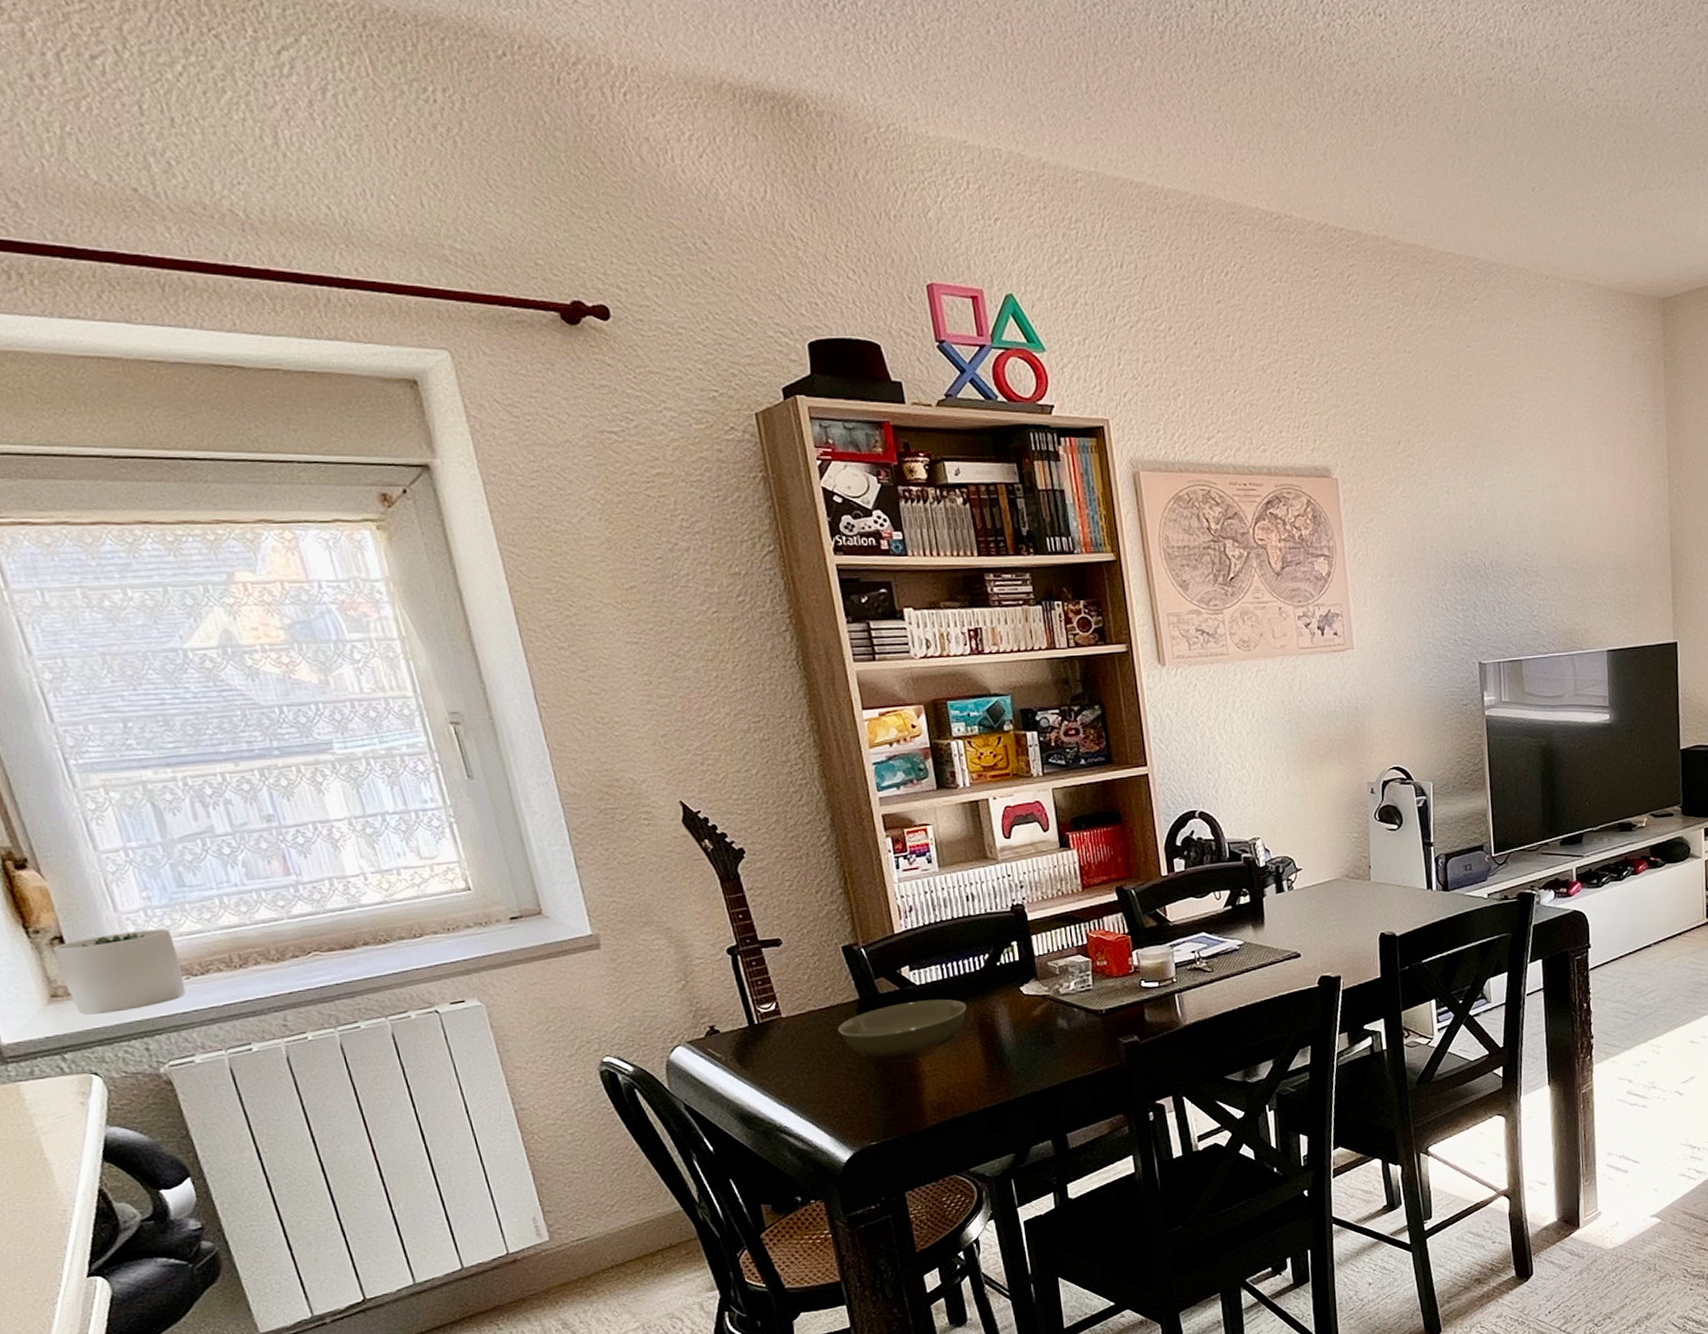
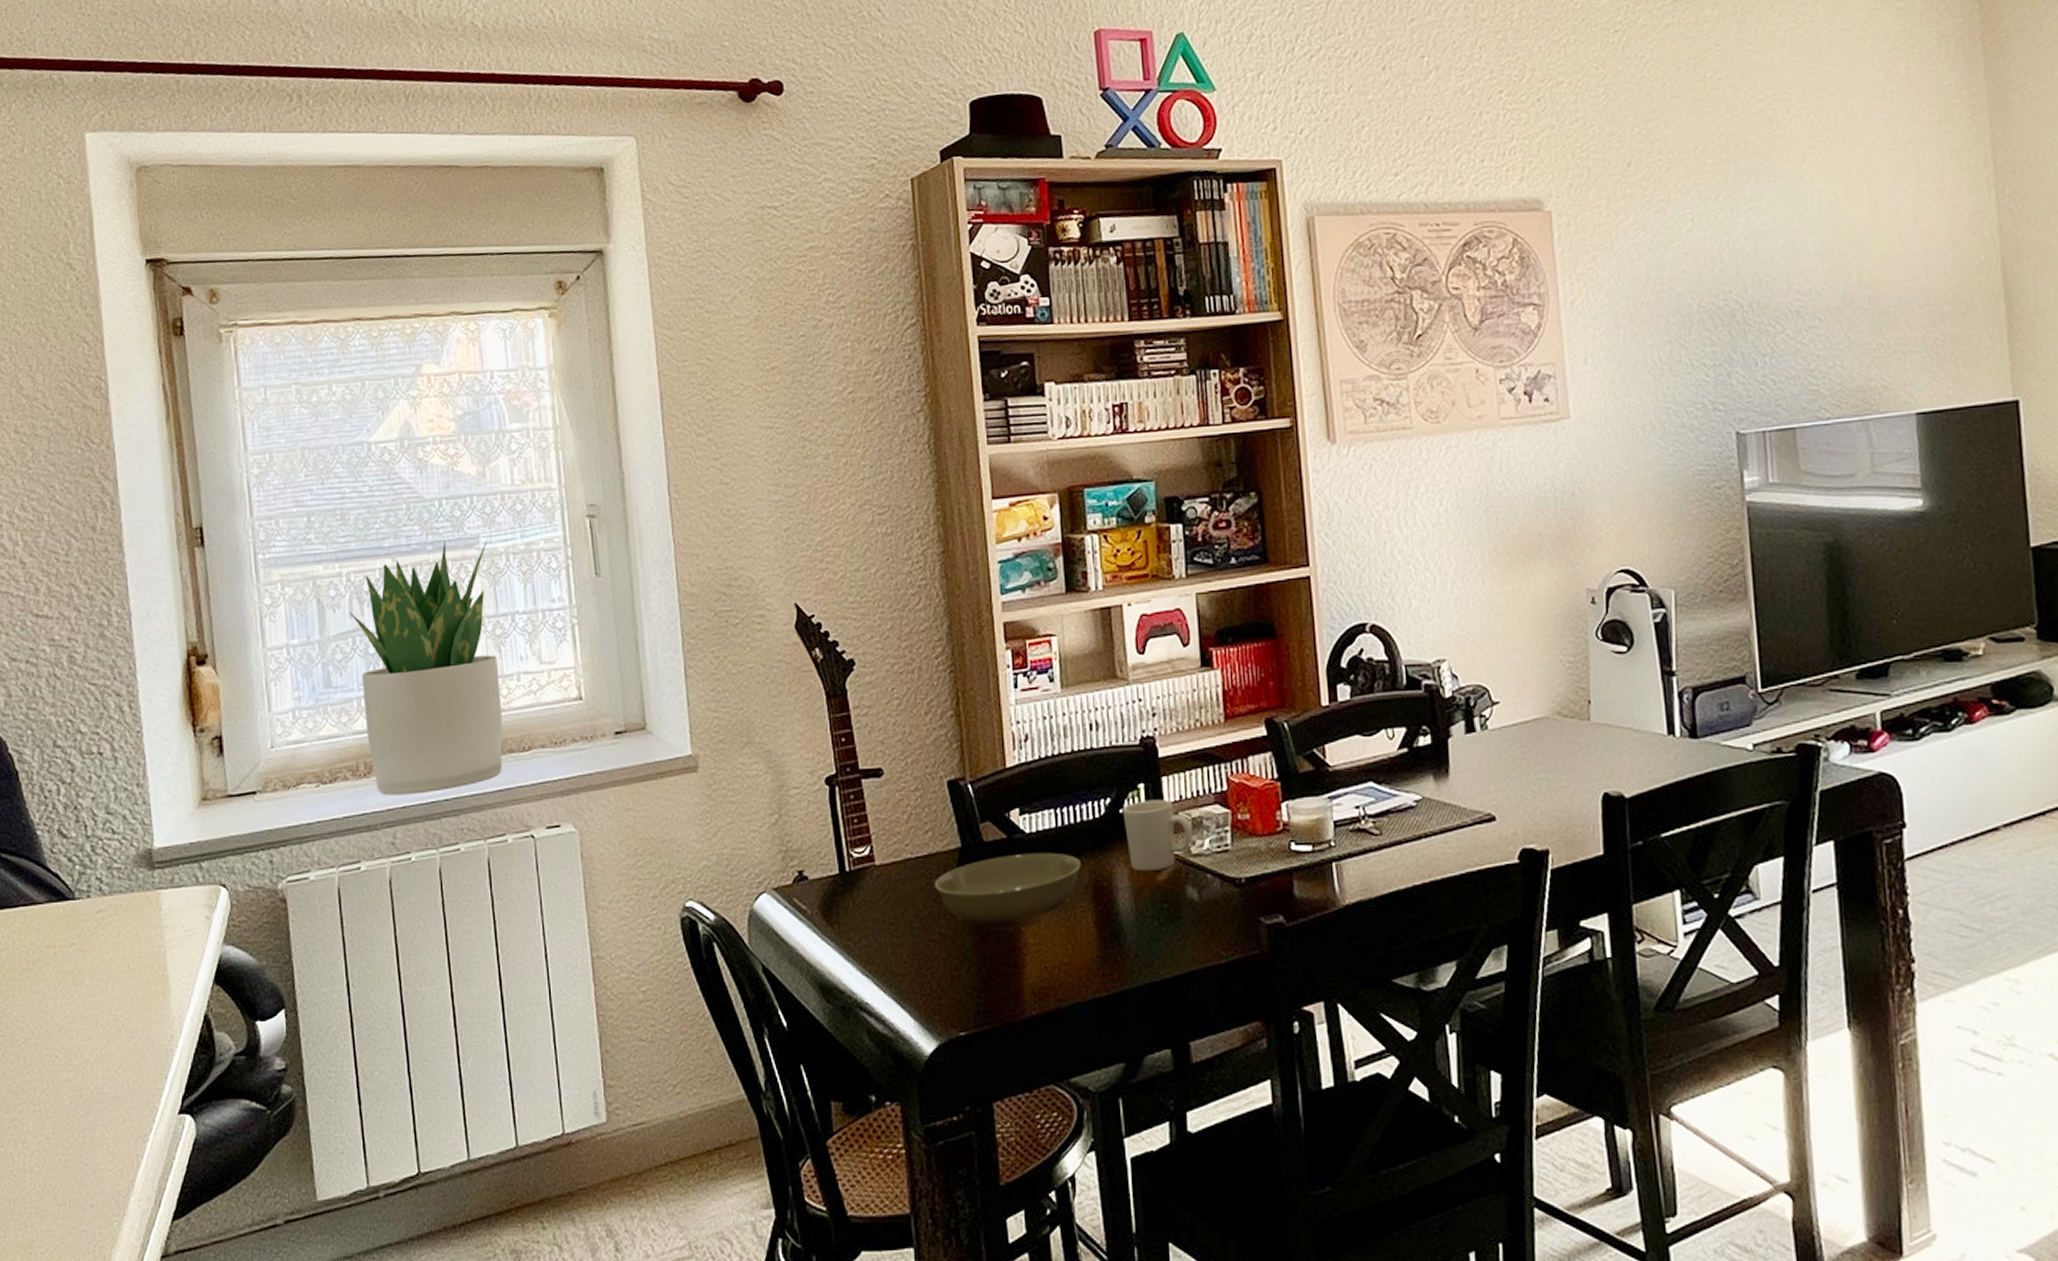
planter: present [52,929,186,1015] -> none [212,732,314,821]
planter: none [191,744,394,984] -> present [348,539,503,796]
mug: none [999,953,1061,1010] -> present [1122,799,1194,872]

